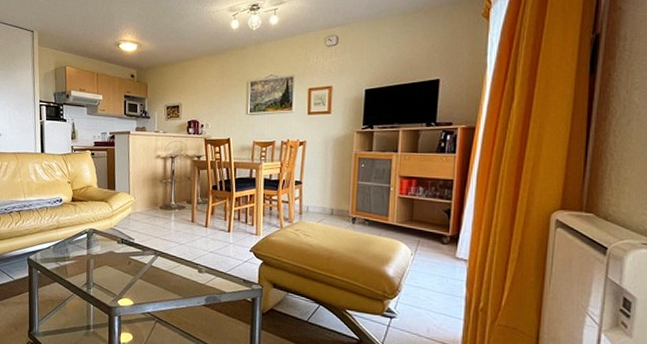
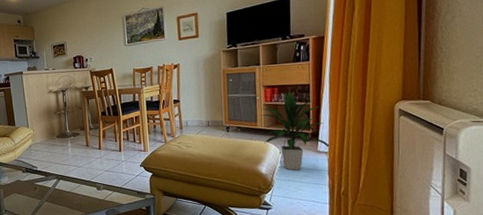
indoor plant: none [394,185,472,277] -> present [261,91,331,170]

